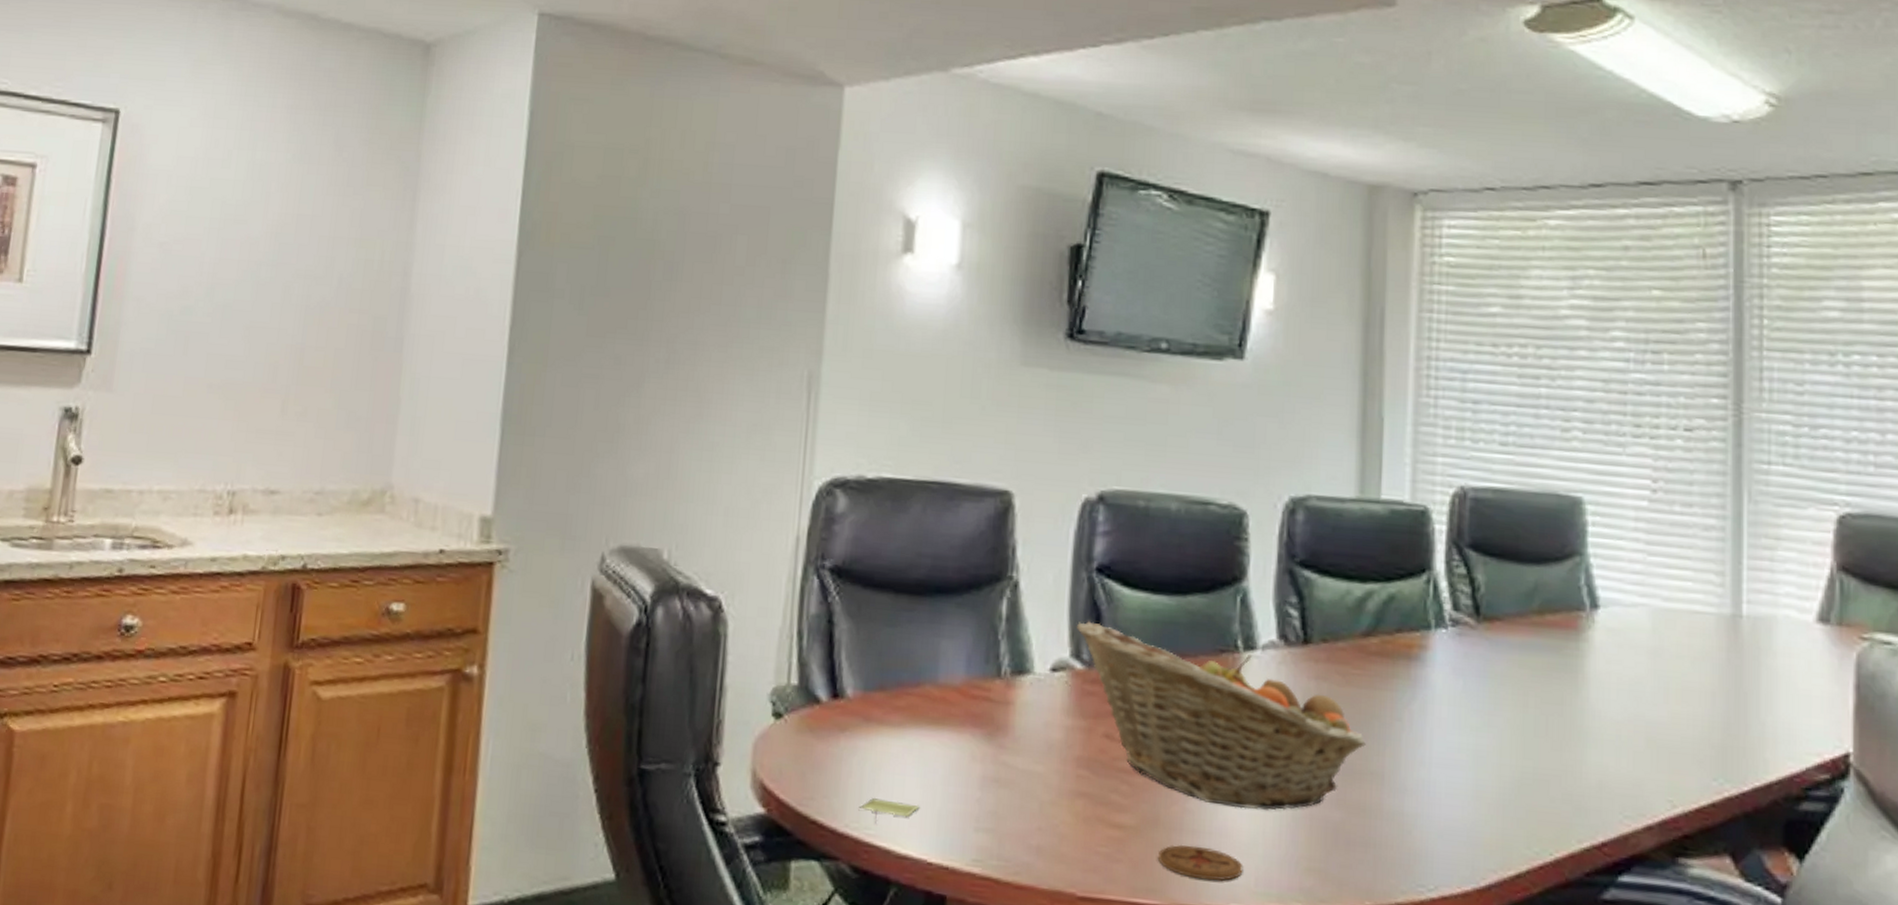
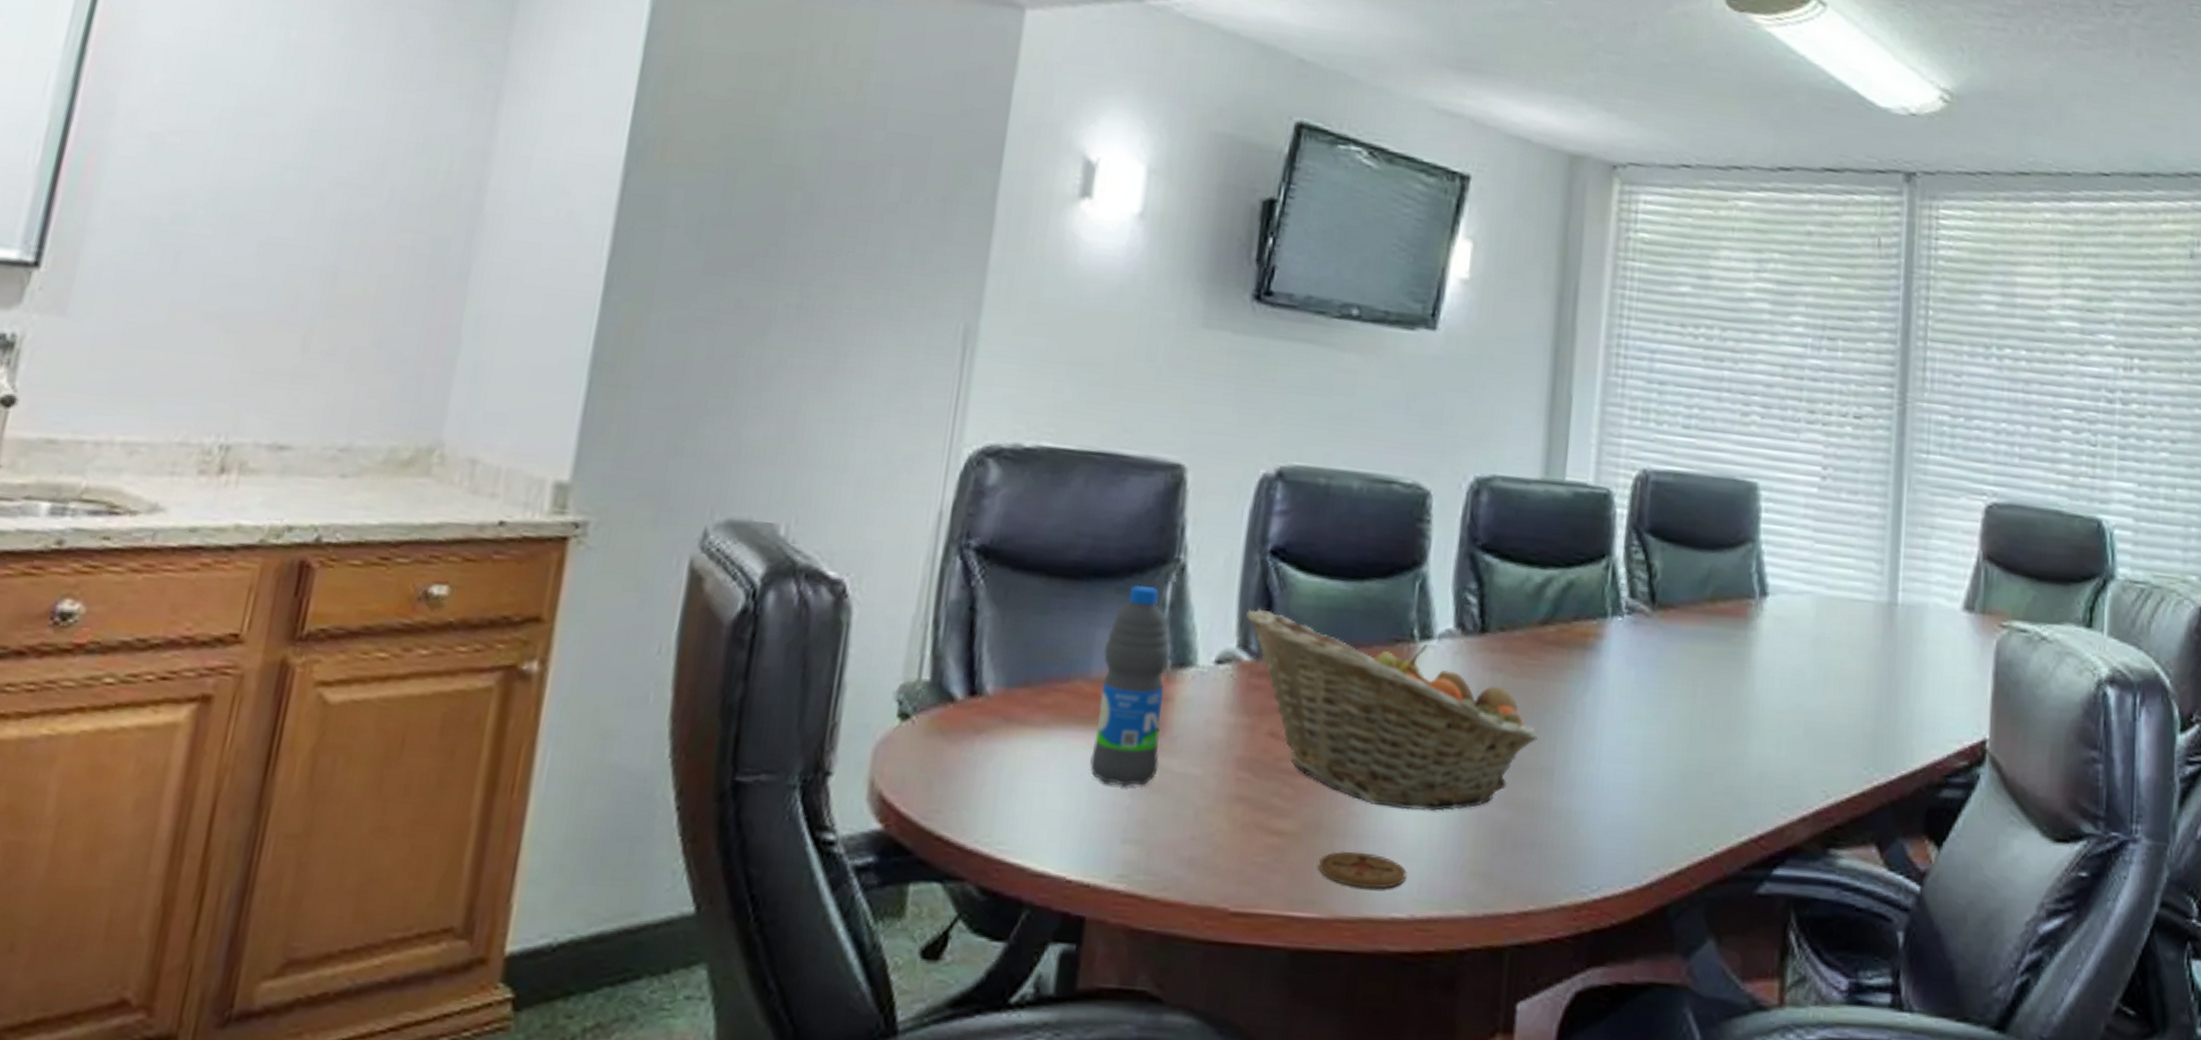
cushion: present [858,797,920,824] -> none [991,807,1062,838]
water bottle: none [942,601,1009,781] -> present [1090,585,1171,787]

